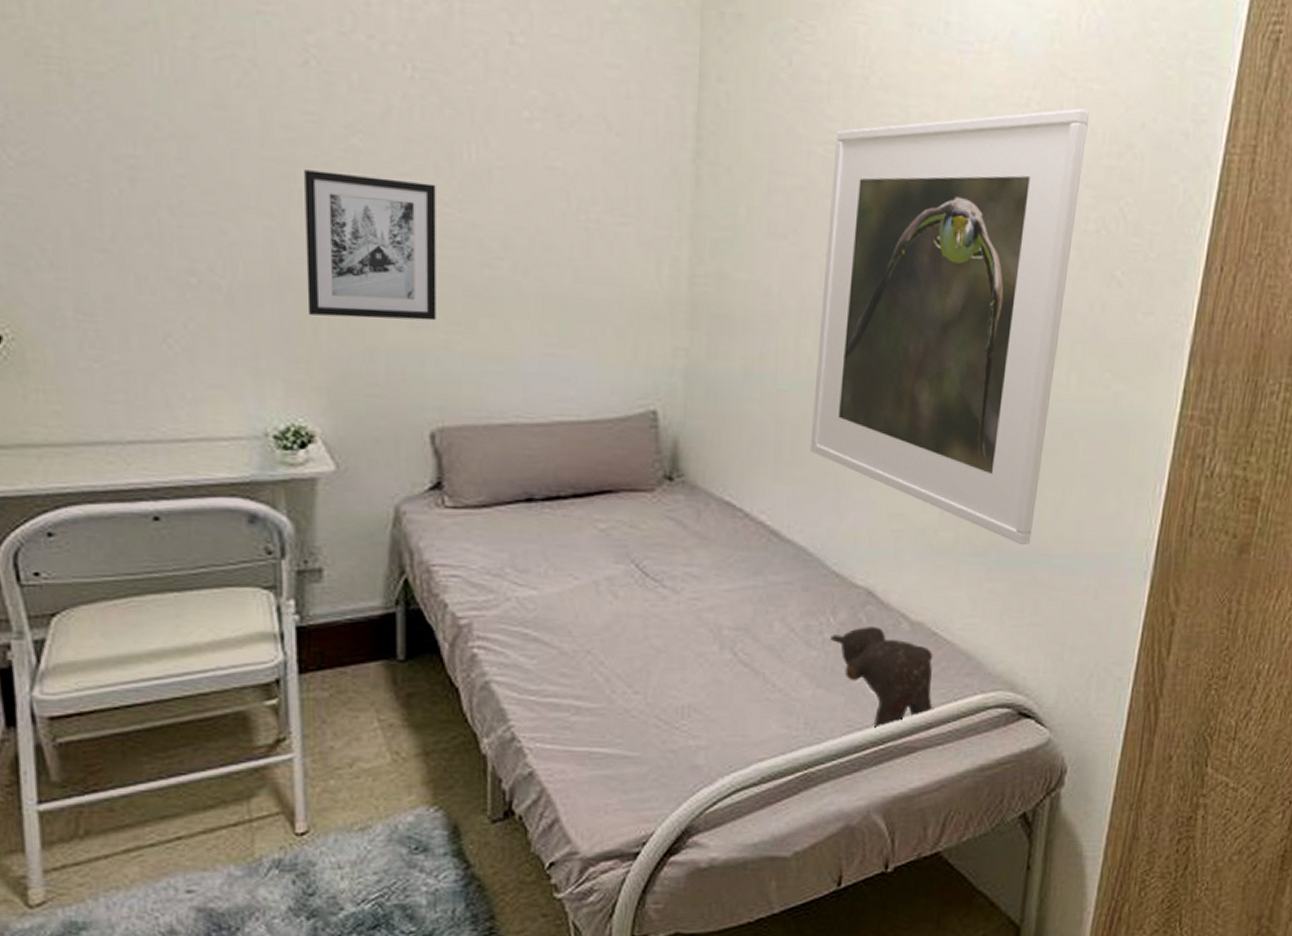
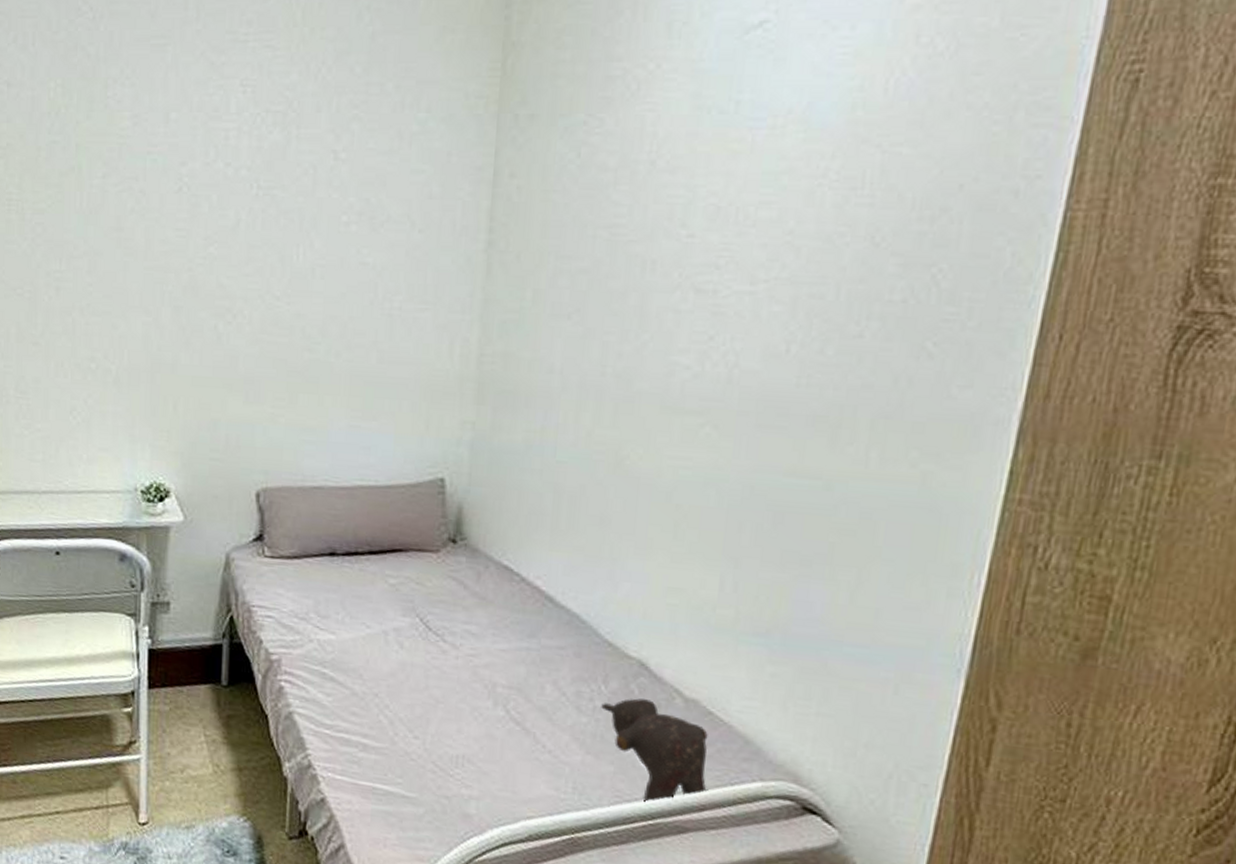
wall art: present [304,170,436,321] -> none [170,275,271,397]
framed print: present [809,108,1089,546] -> none [586,174,896,630]

